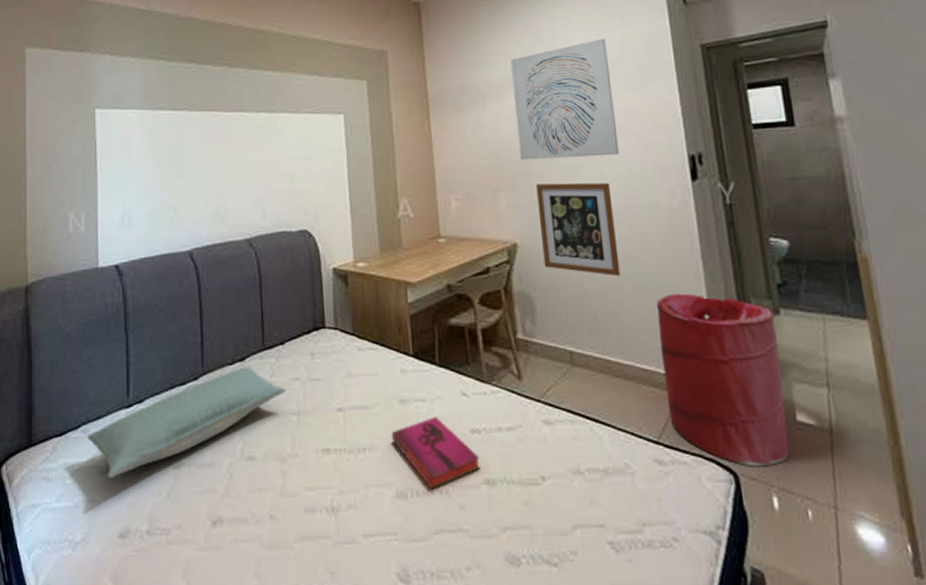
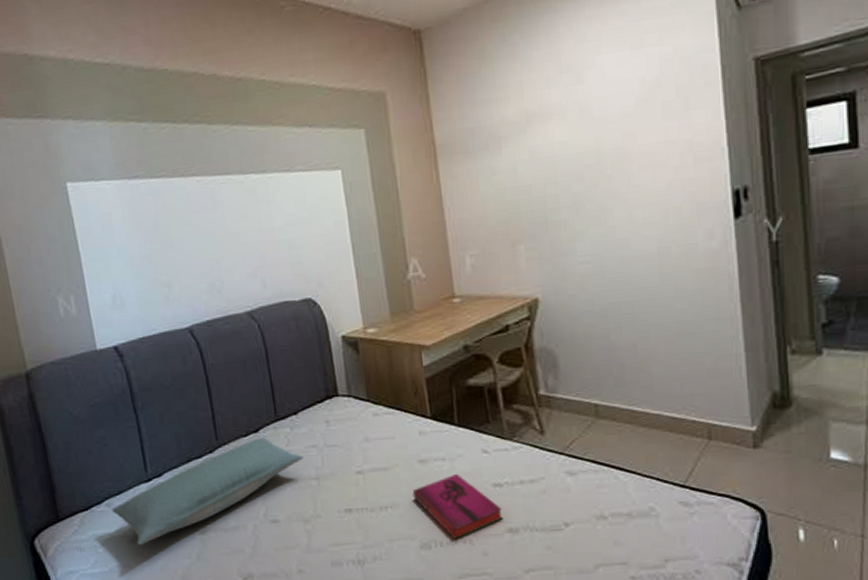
wall art: present [510,38,620,161] -> none [529,58,654,208]
wall art: present [536,182,621,277] -> none [559,226,651,327]
laundry hamper: present [656,293,790,467] -> none [688,339,821,504]

